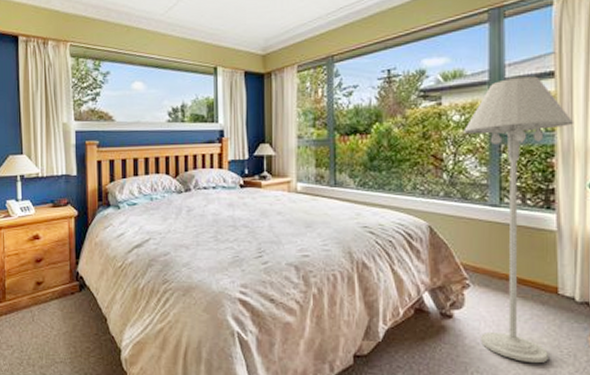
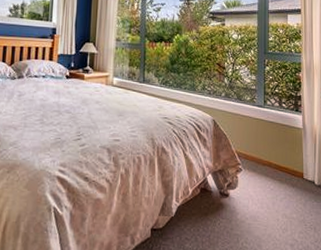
floor lamp: present [464,76,574,364] -> none [240,10,314,235]

